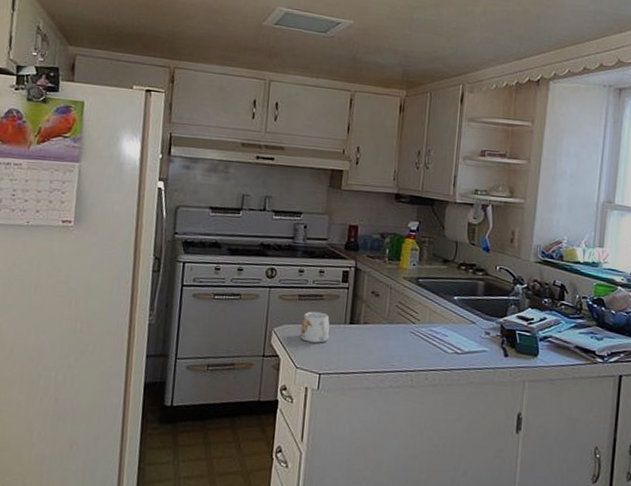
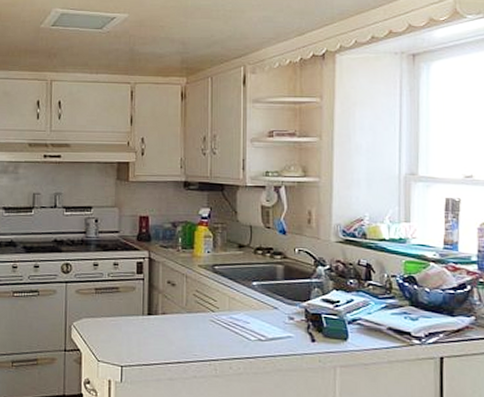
mug: present [300,311,330,343] -> none [99,304,129,336]

